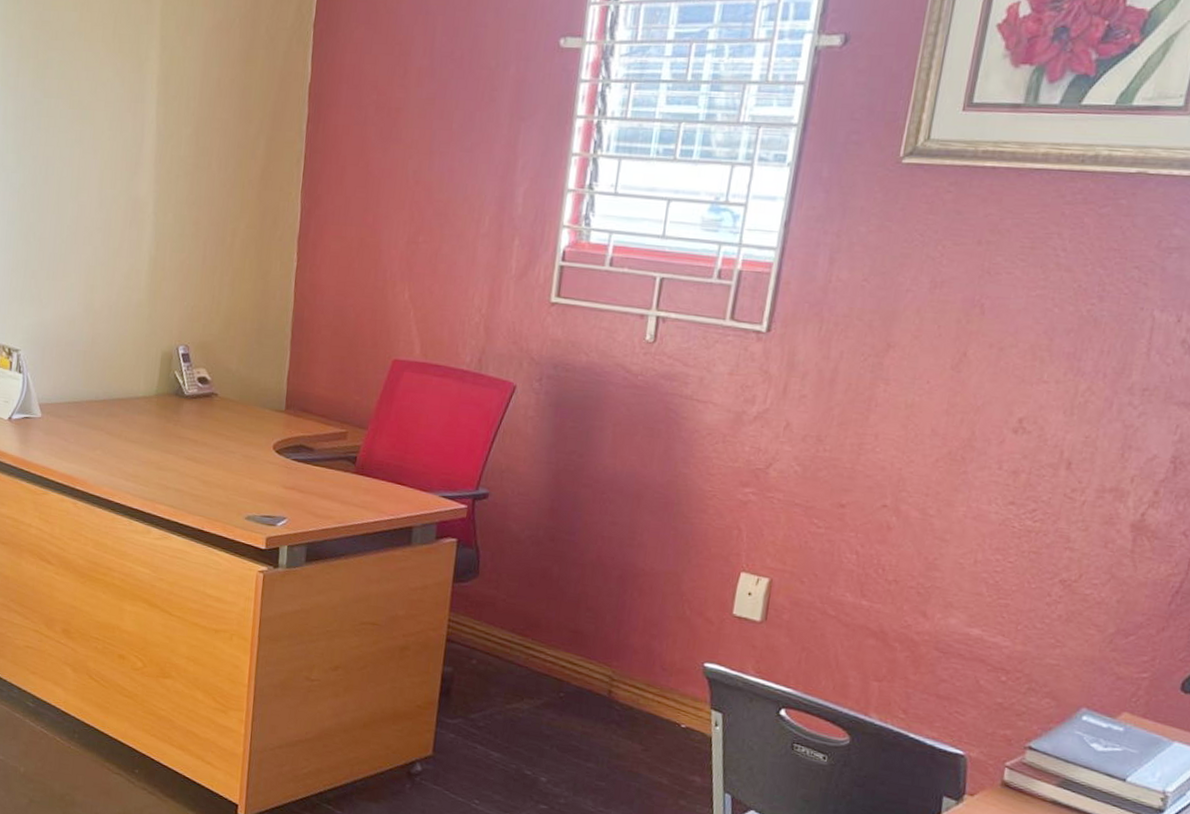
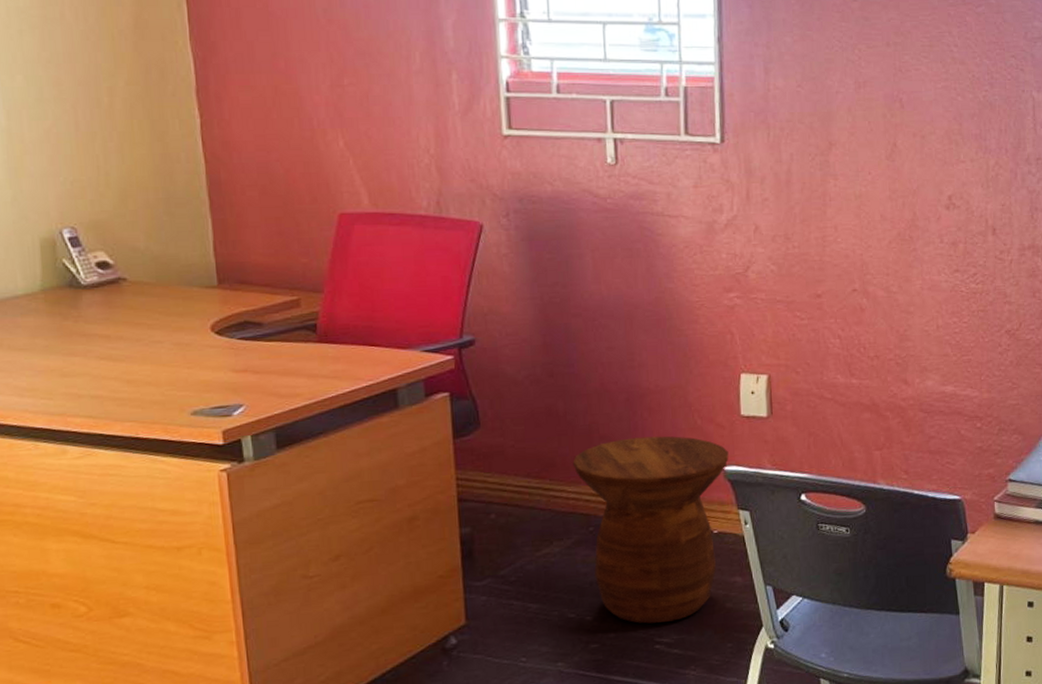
side table: none [556,614,712,804] -> present [572,436,729,624]

